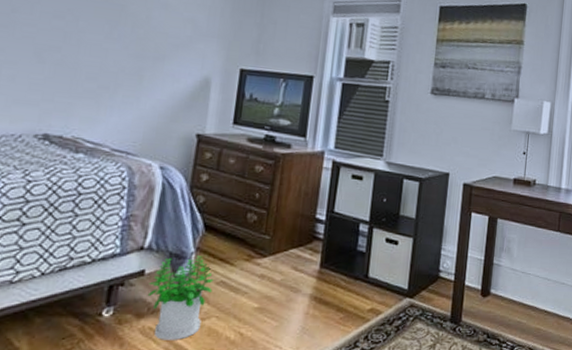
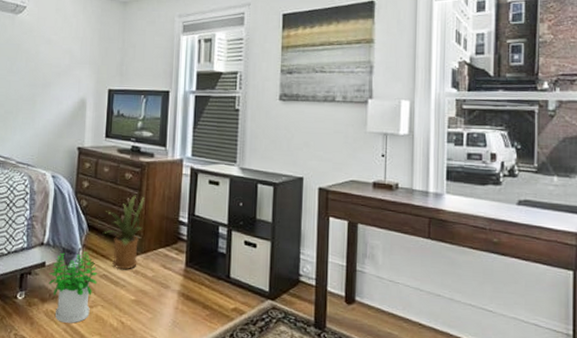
house plant: none [225,190,277,275] -> present [105,195,144,270]

